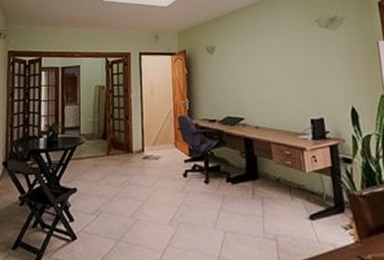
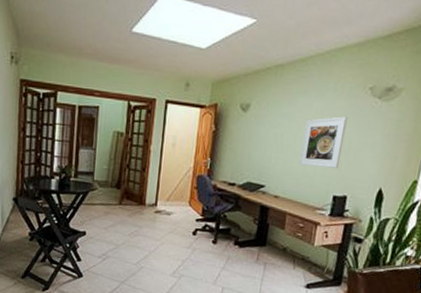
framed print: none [267,47,309,95] -> present [298,116,348,169]

